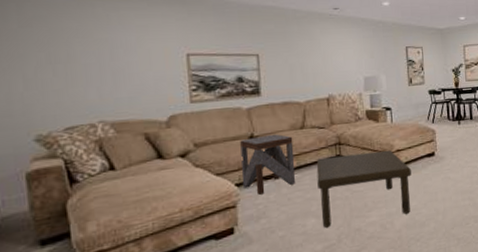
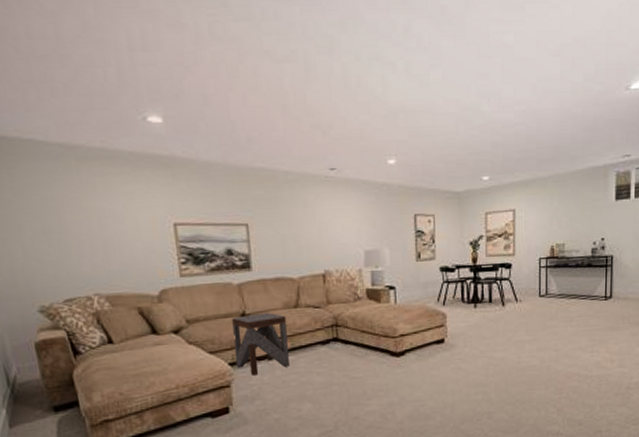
coffee table: present [316,149,411,229] -> none [311,334,416,414]

